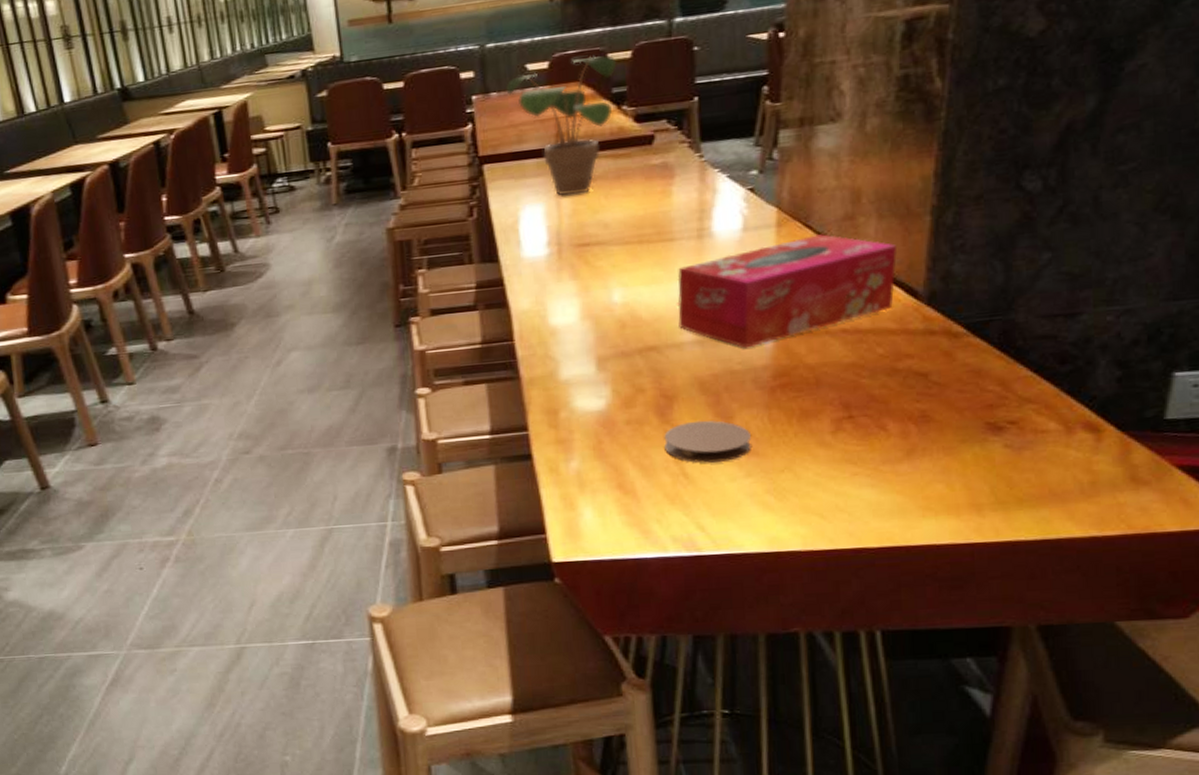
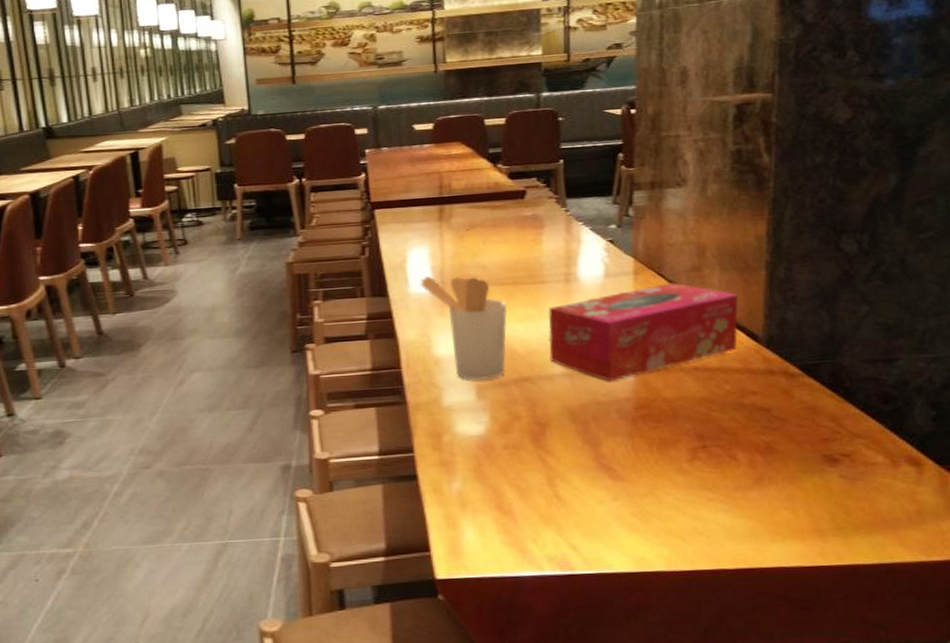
potted plant: present [506,55,618,196] -> none [395,119,493,240]
utensil holder: none [534,236,632,352] -> present [420,276,507,381]
coaster: present [664,420,752,463] -> none [538,446,618,487]

